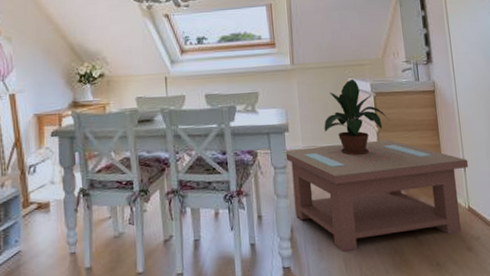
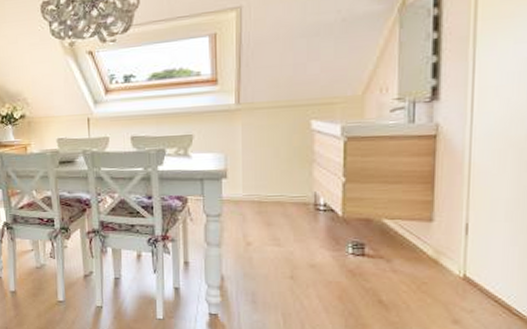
coffee table: present [284,139,469,252] -> none [219,191,474,306]
potted plant: present [324,79,389,156] -> none [272,120,362,208]

